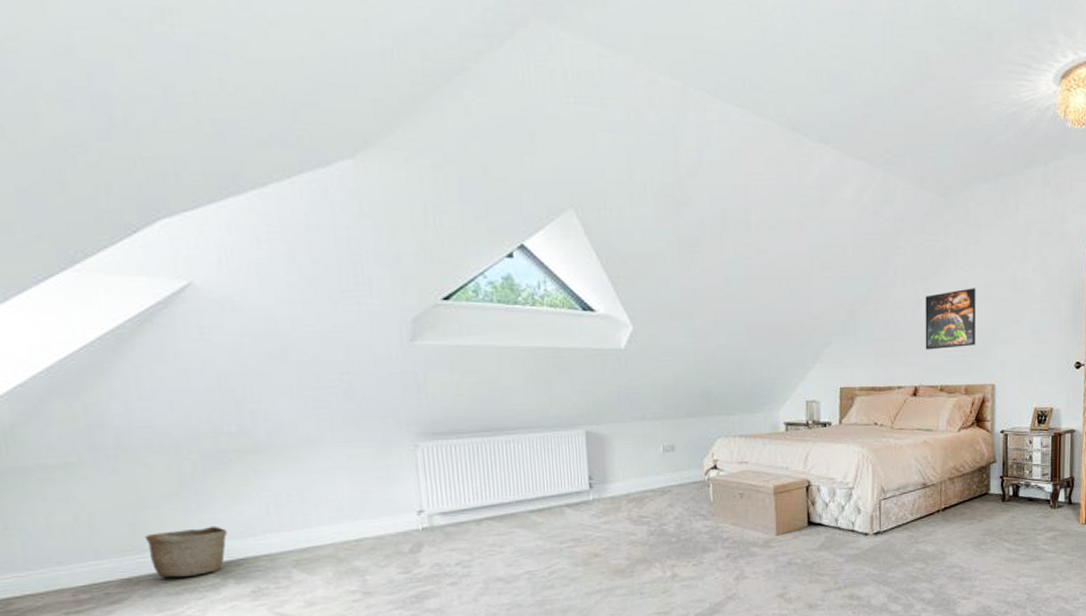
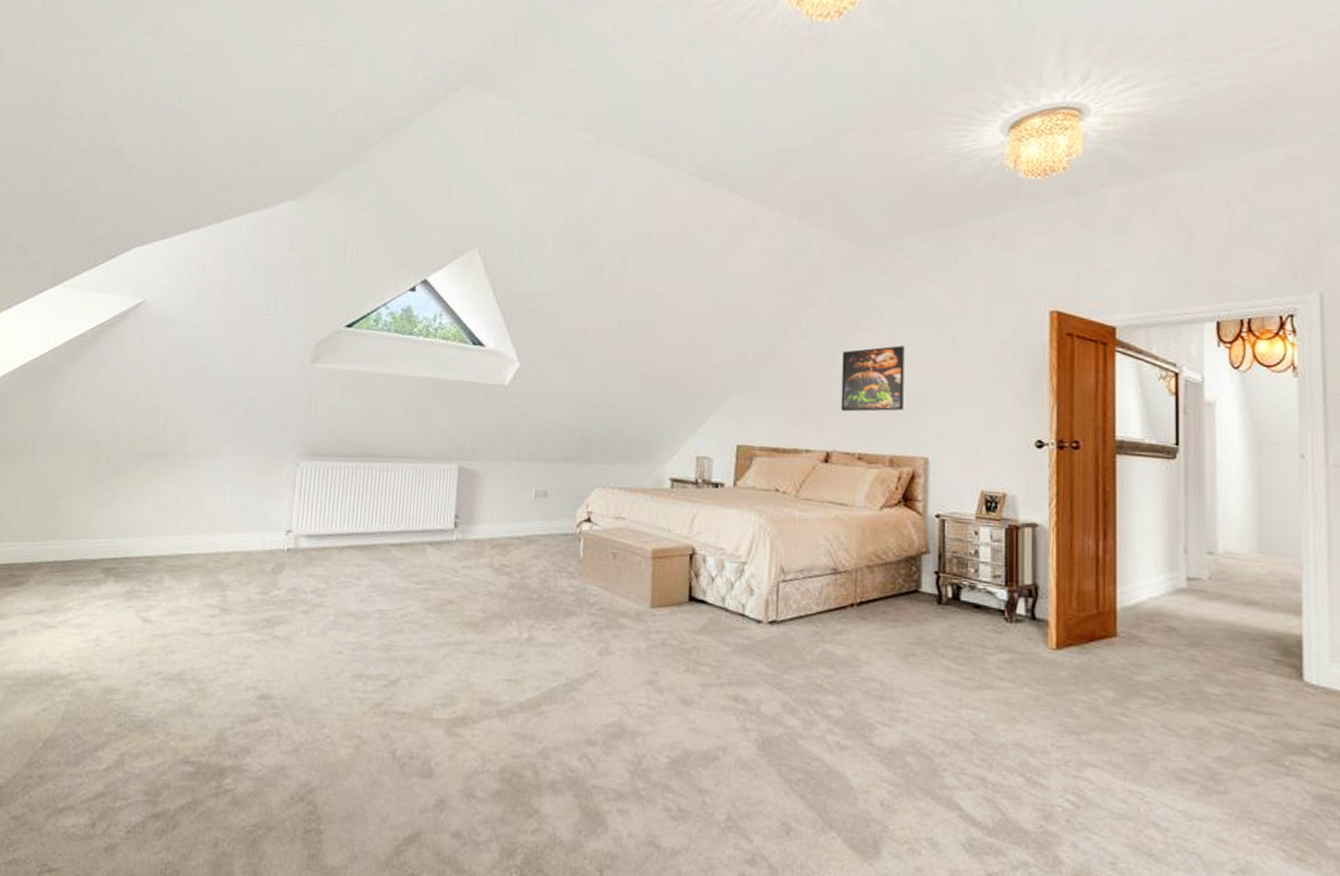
basket: present [144,525,228,578] -> none [53,522,120,569]

